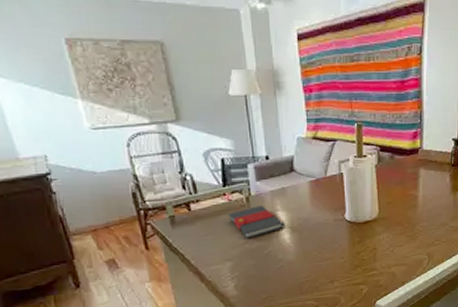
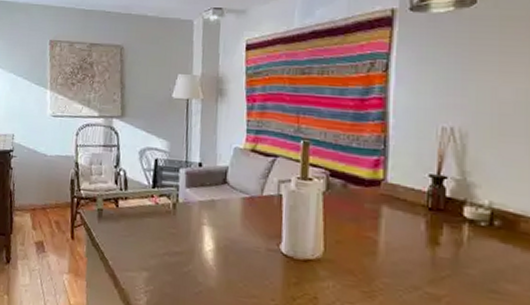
book: present [227,206,285,239] -> none [152,215,210,251]

